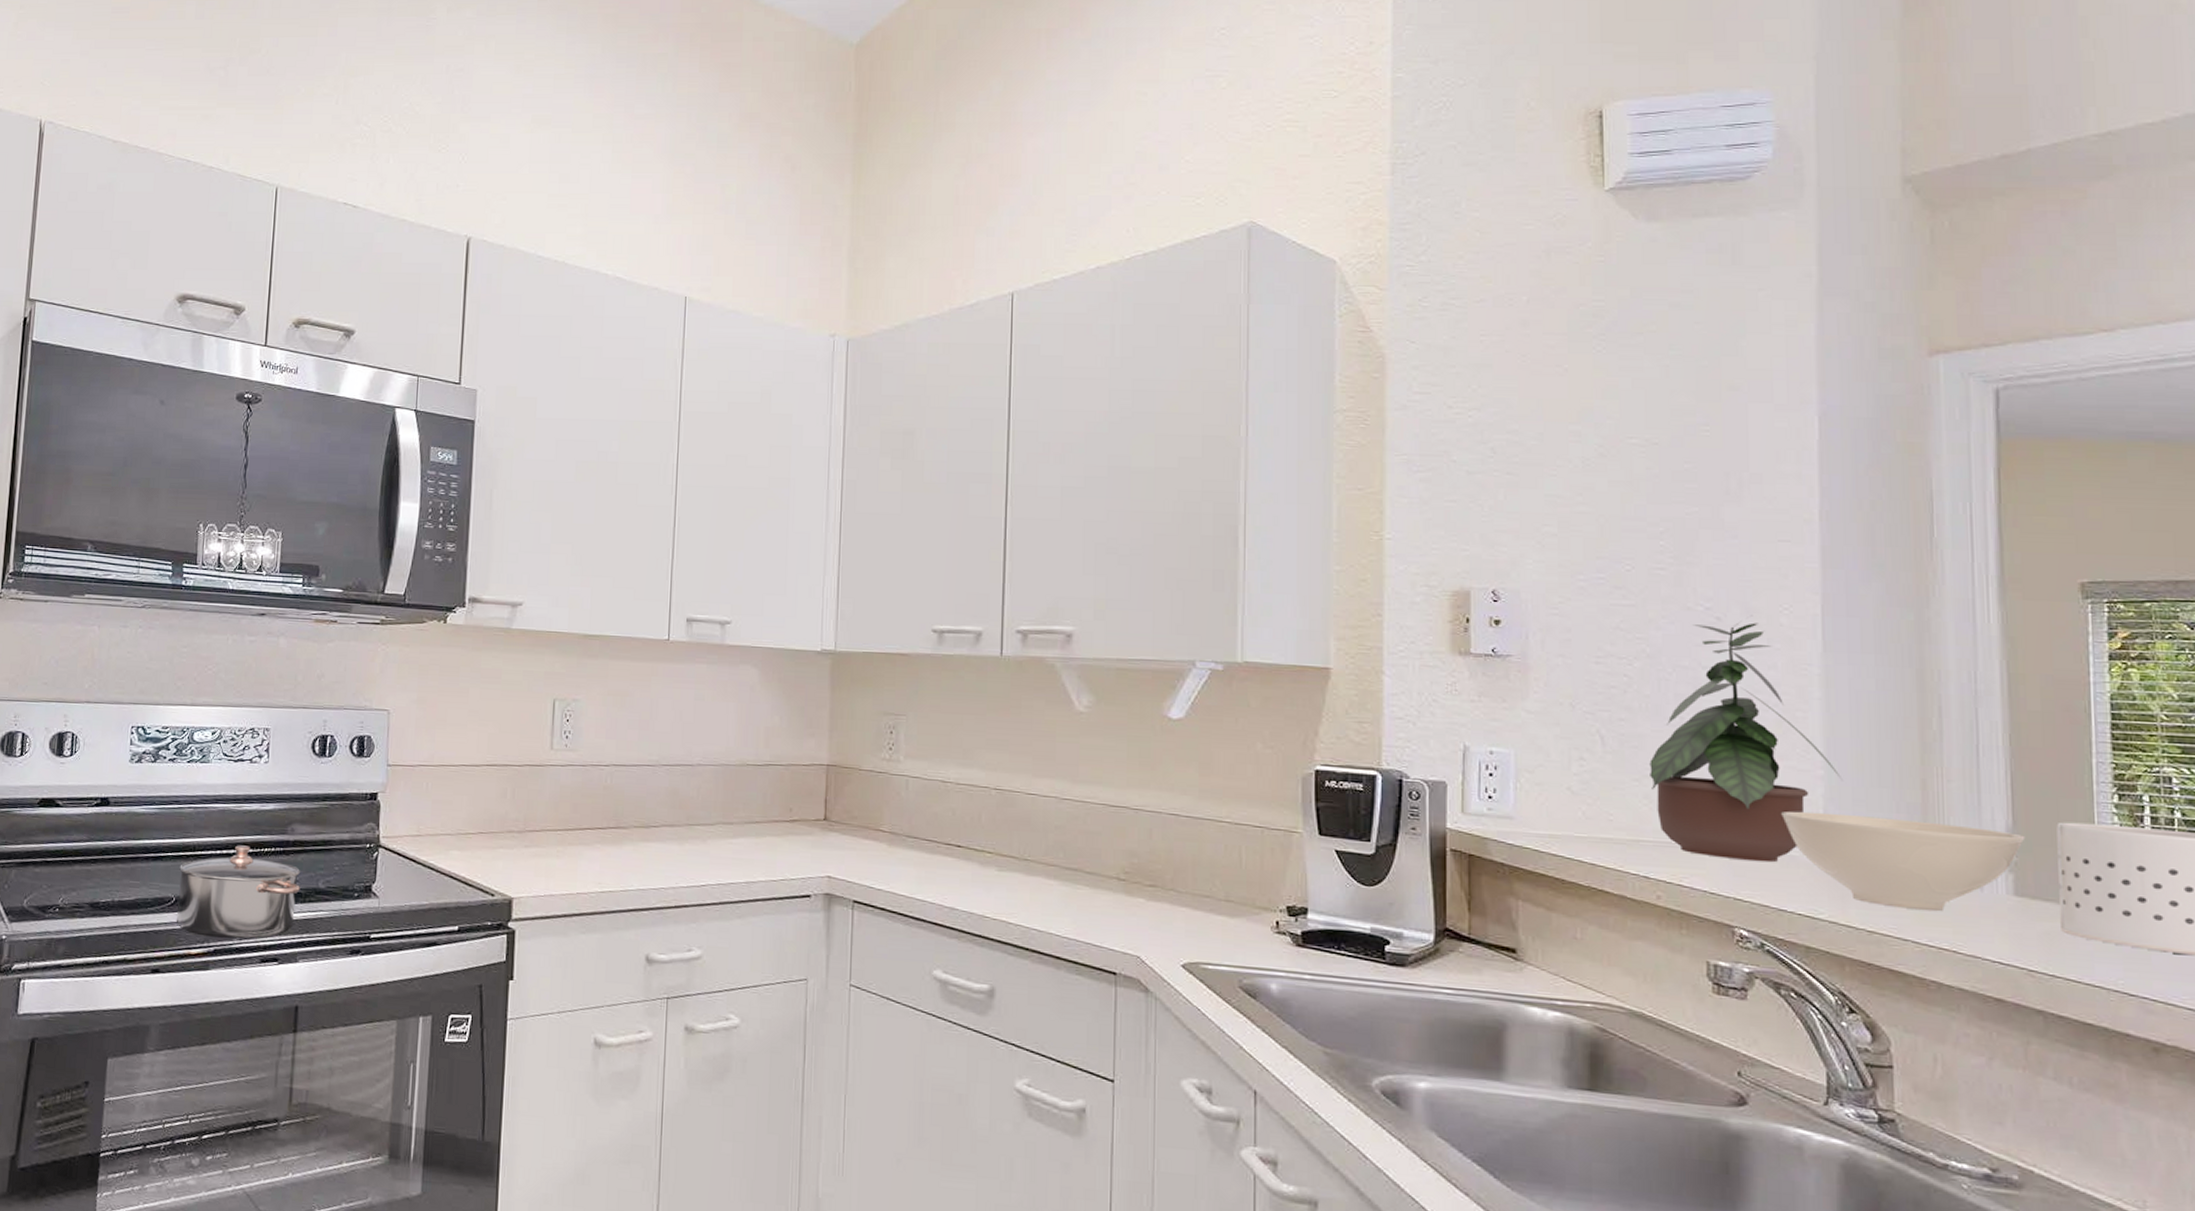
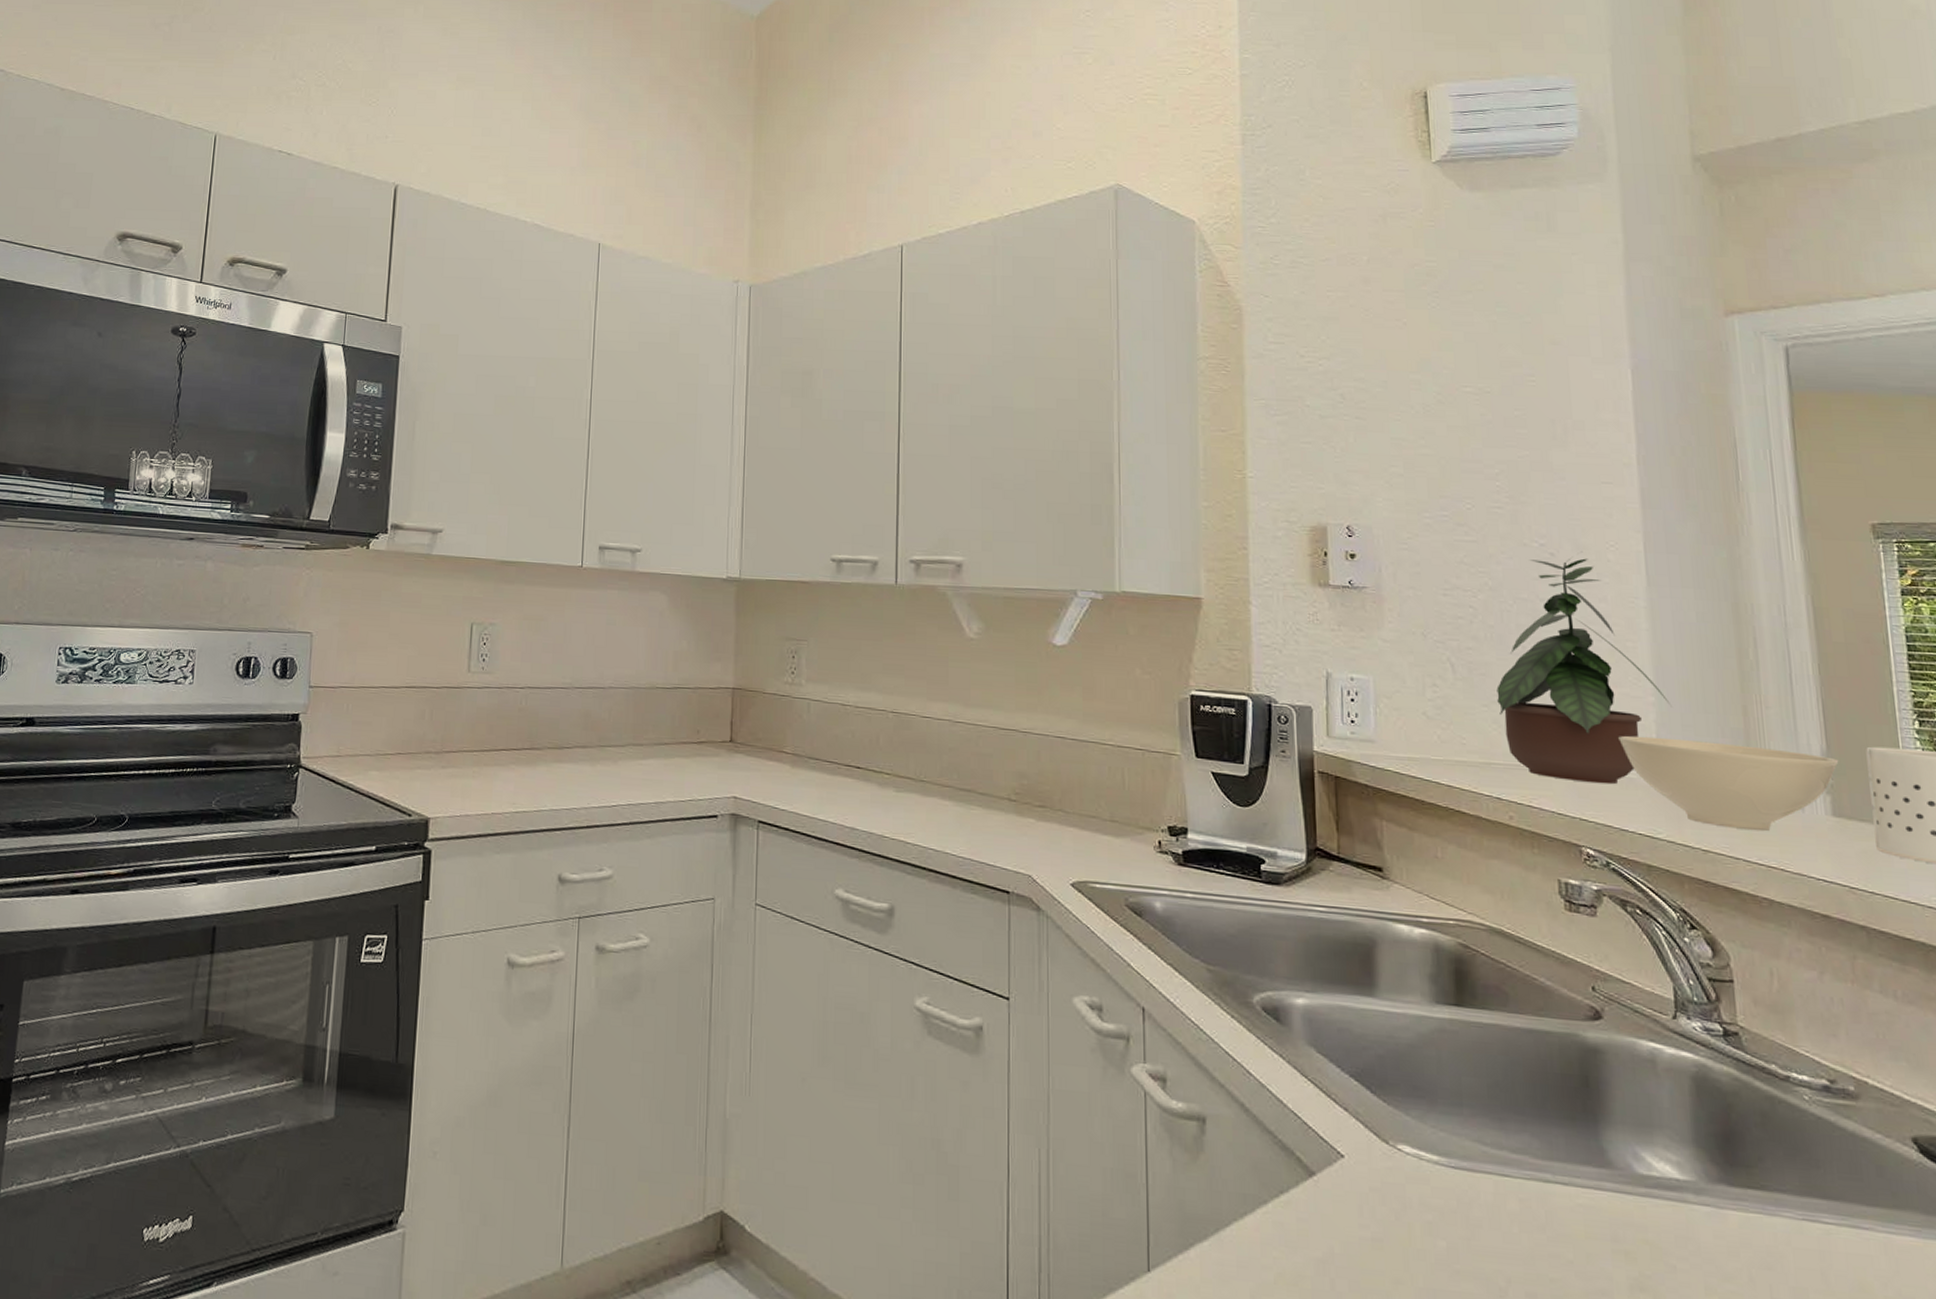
cooking pot: present [175,845,300,939] -> none [96,765,221,859]

